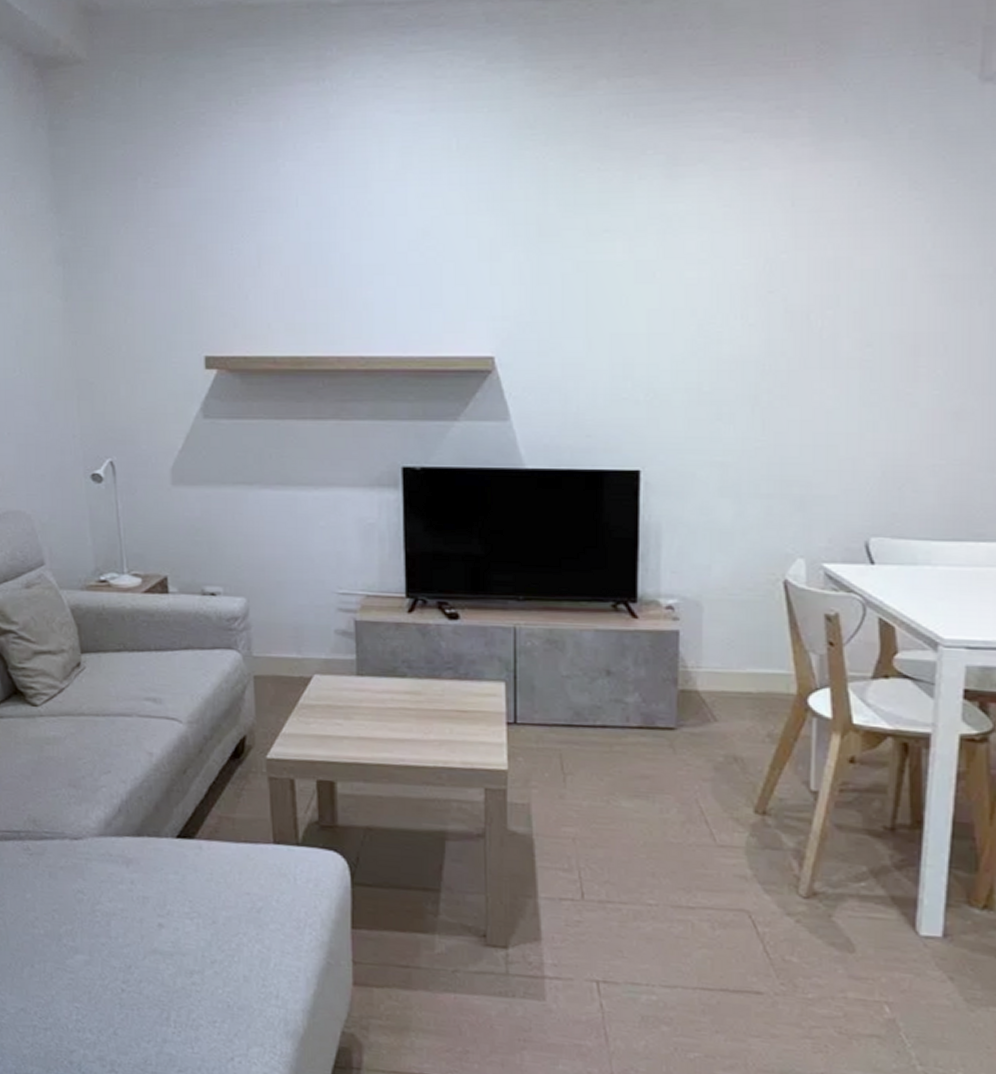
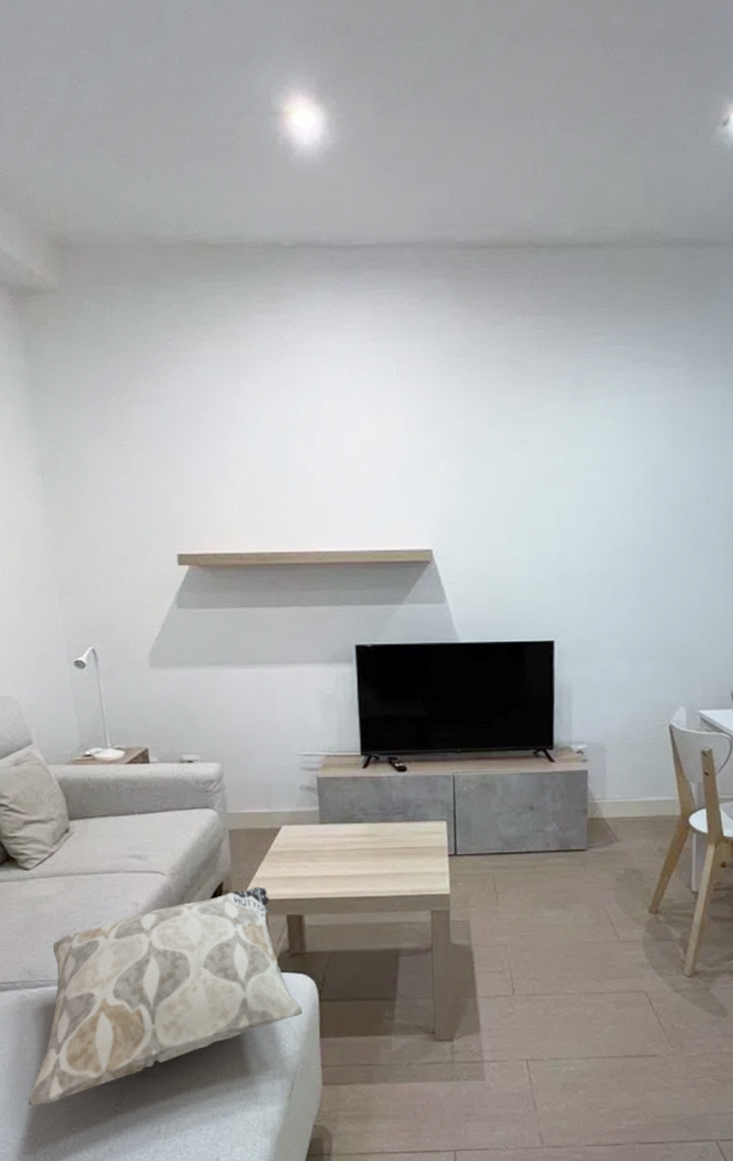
decorative pillow: none [28,744,333,975] -> present [27,887,303,1107]

